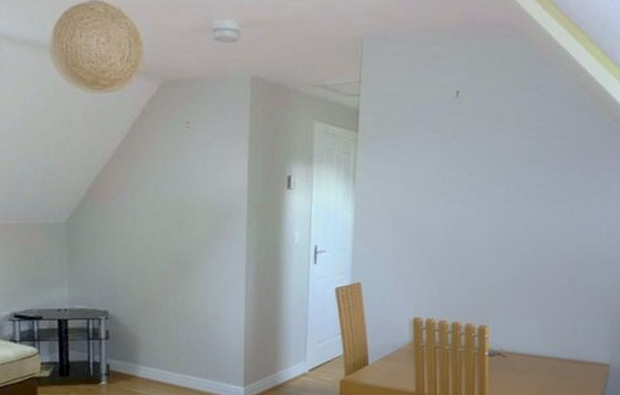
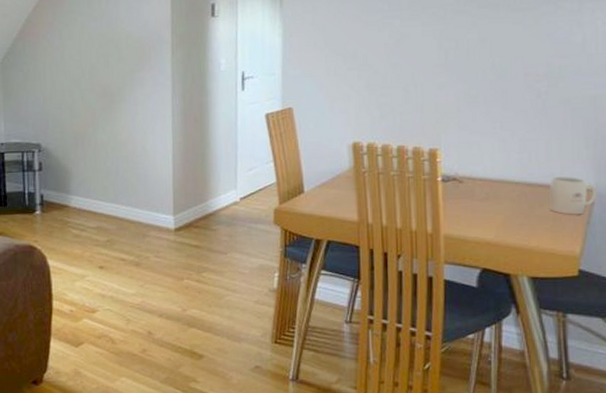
mug: none [573,352,612,387] -> present [548,176,597,215]

